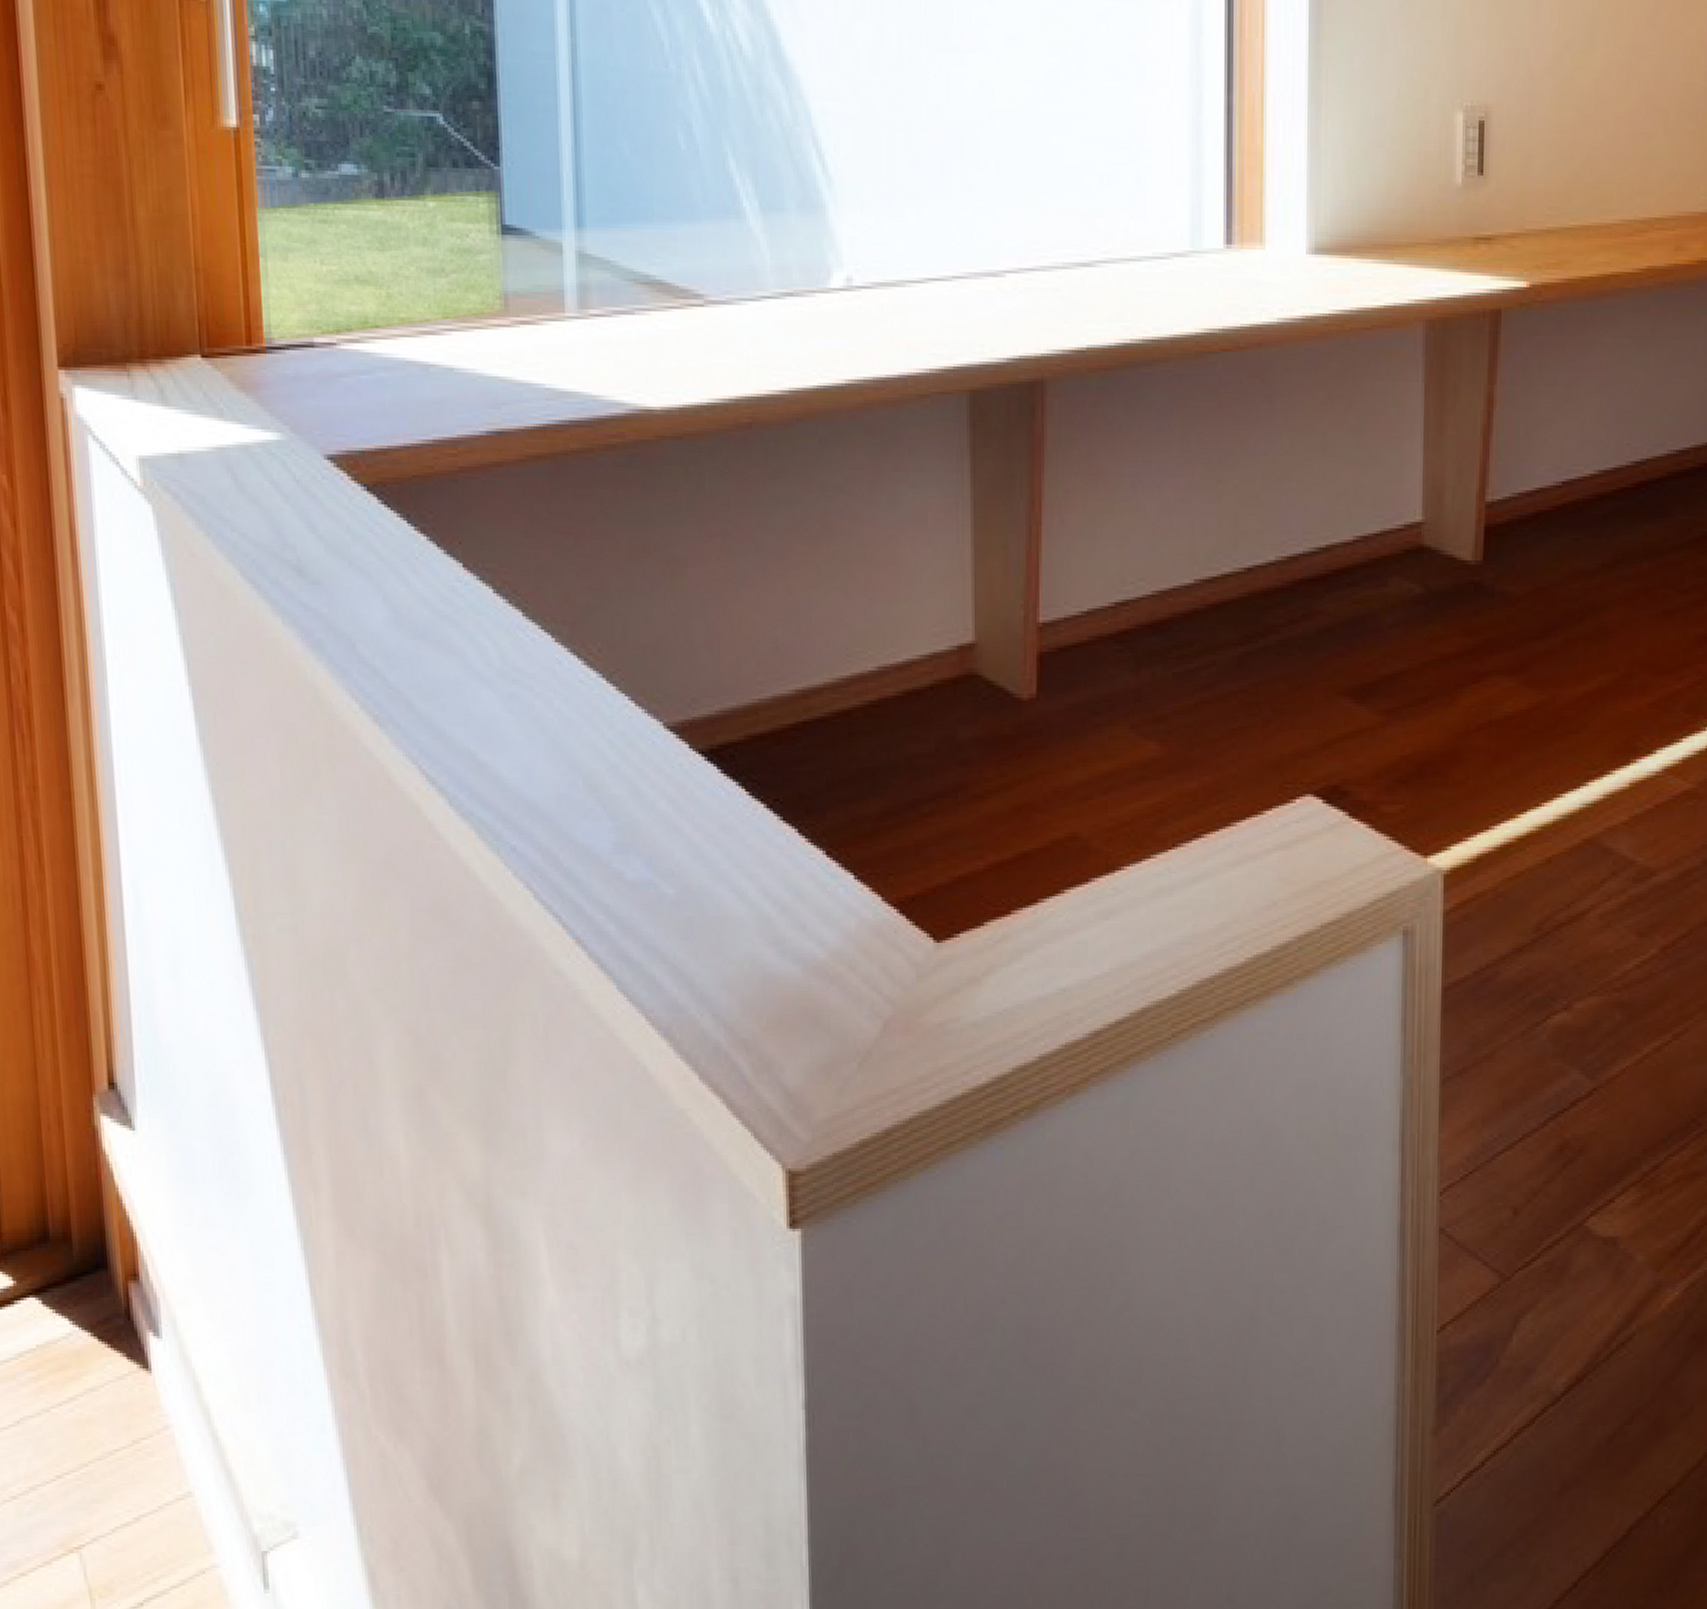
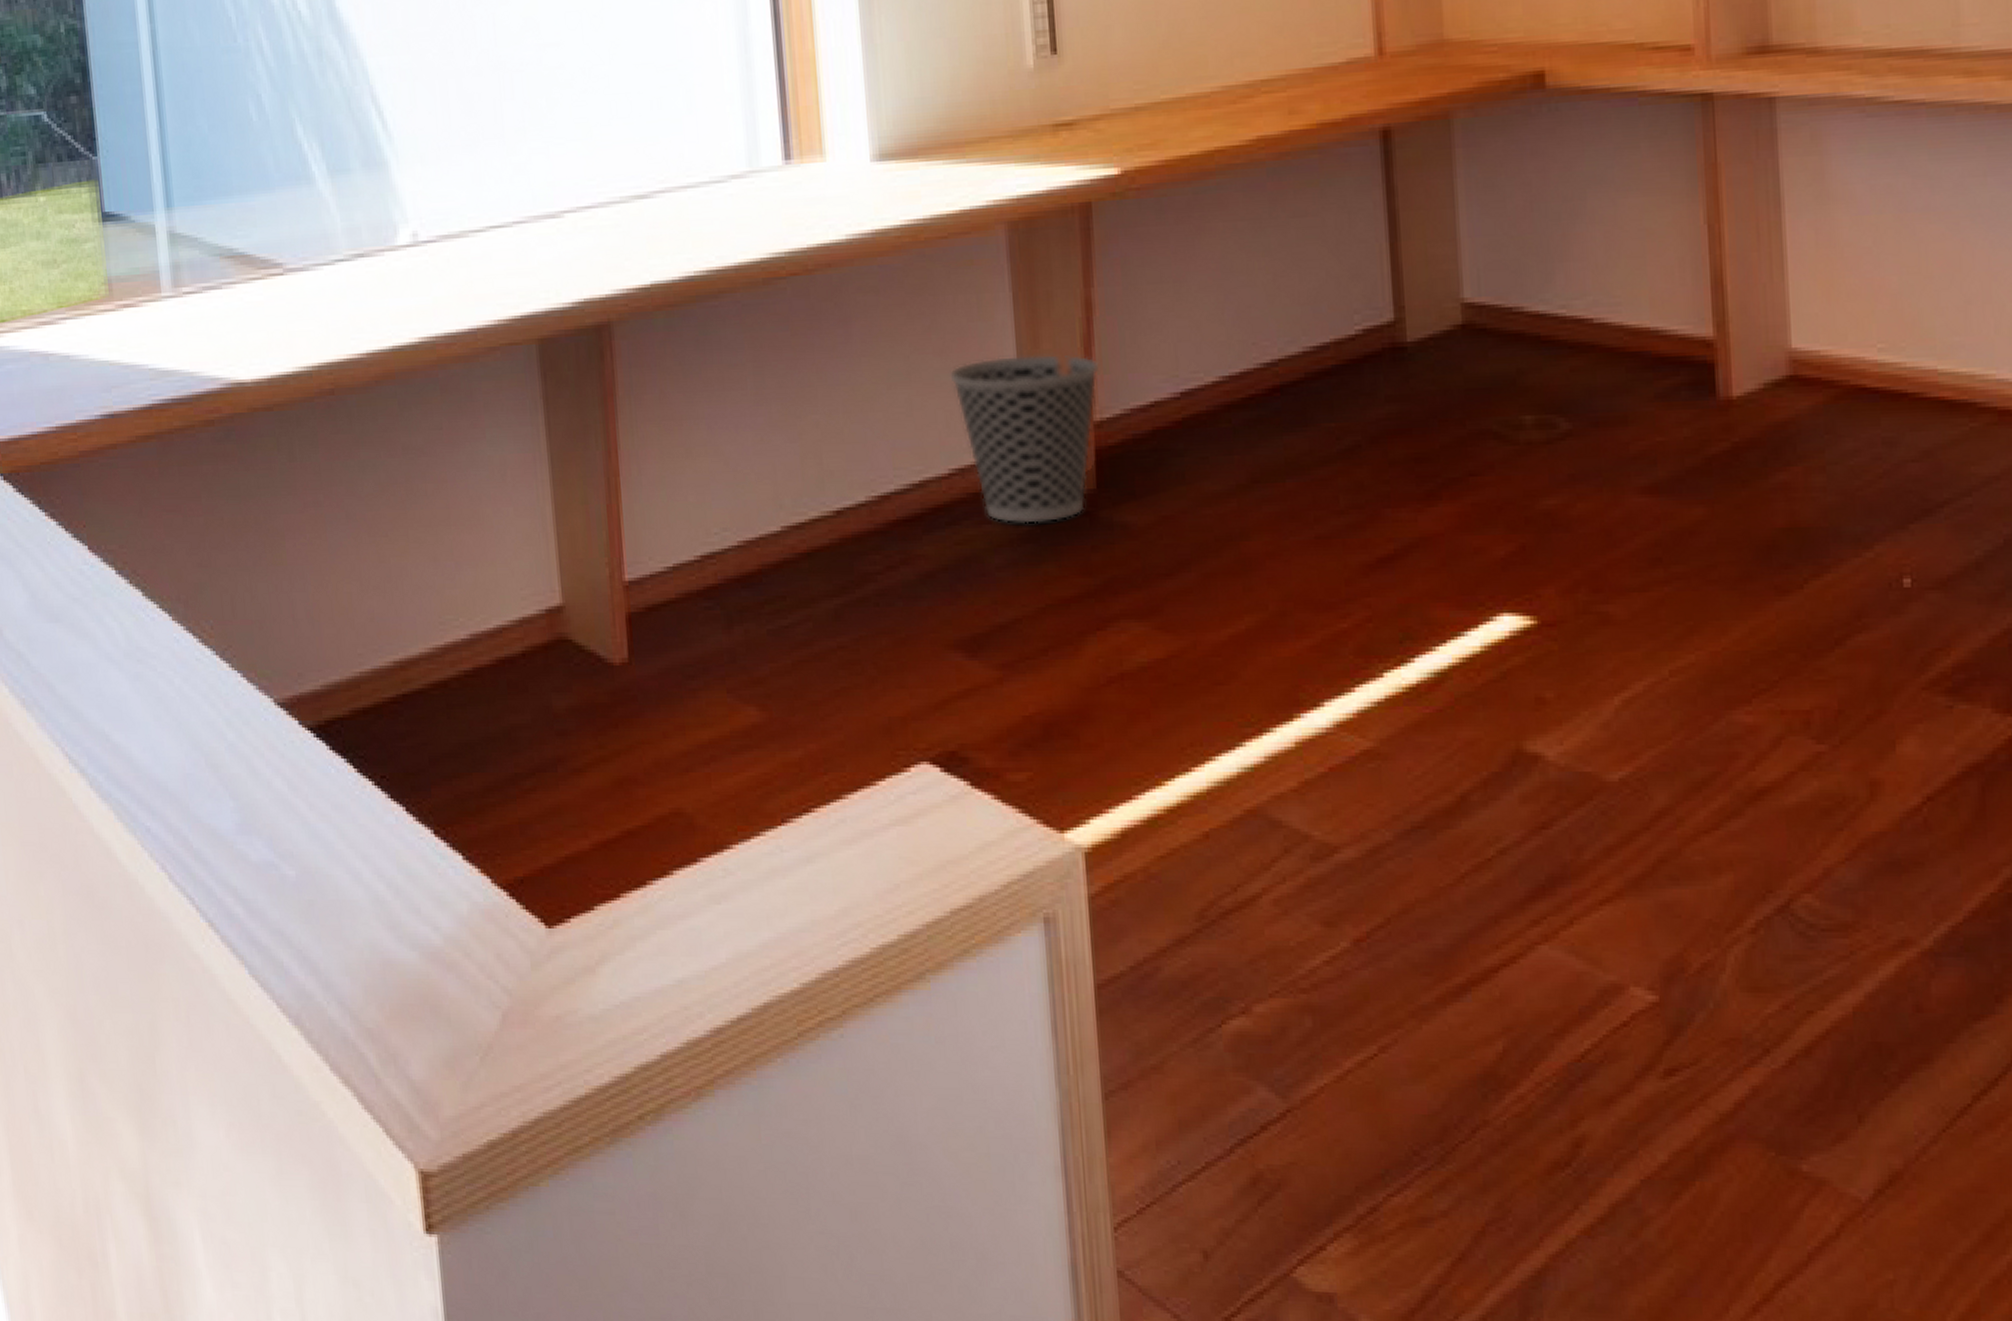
wastebasket: none [1361,439,1495,588] -> present [948,353,1100,524]

